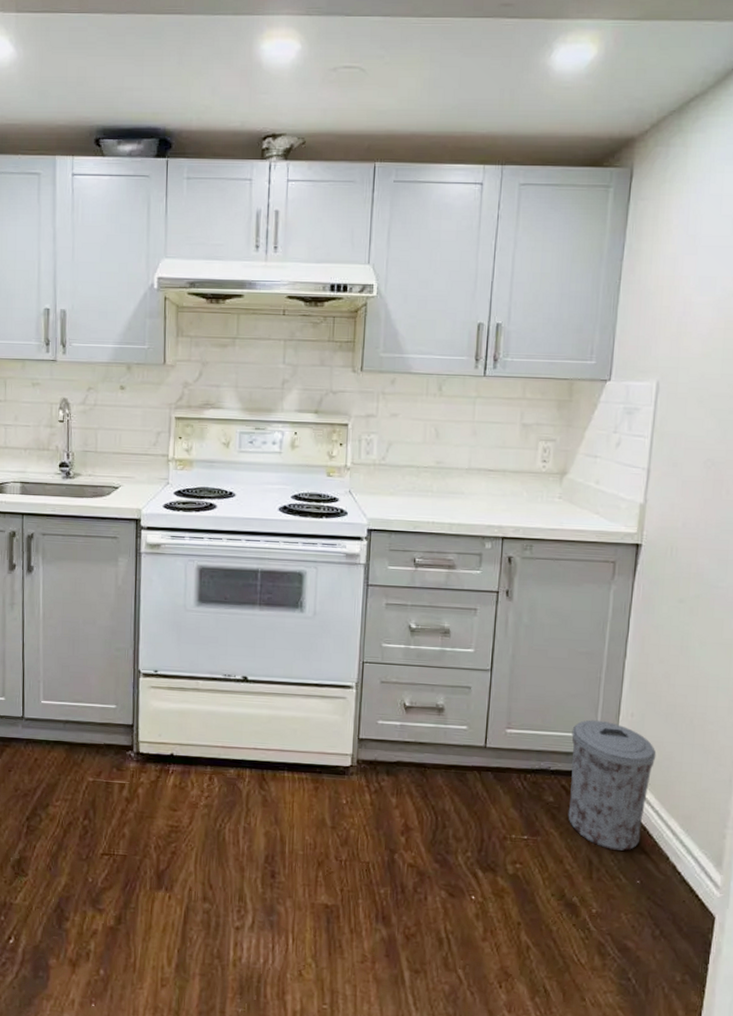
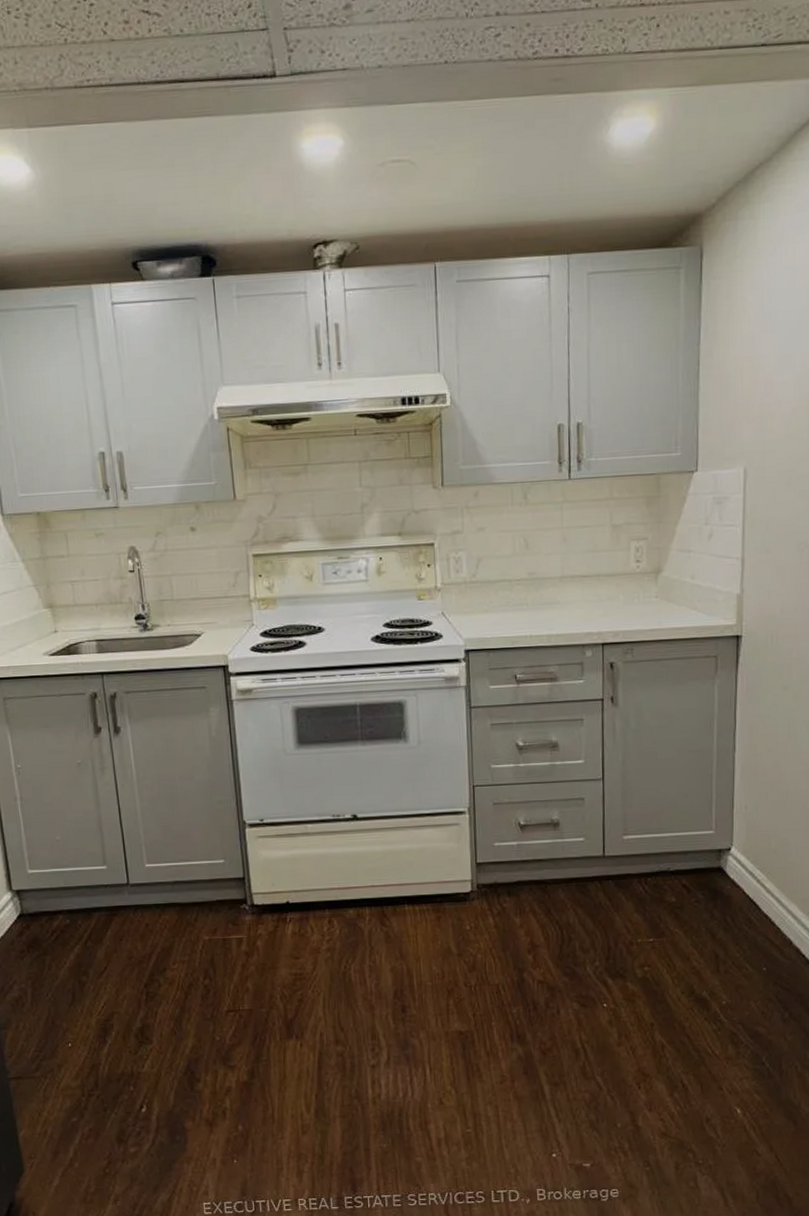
trash can: present [568,719,656,851] -> none [688,816,772,941]

